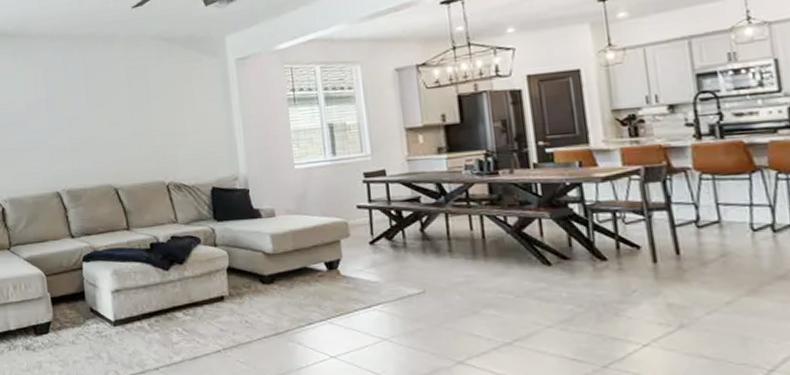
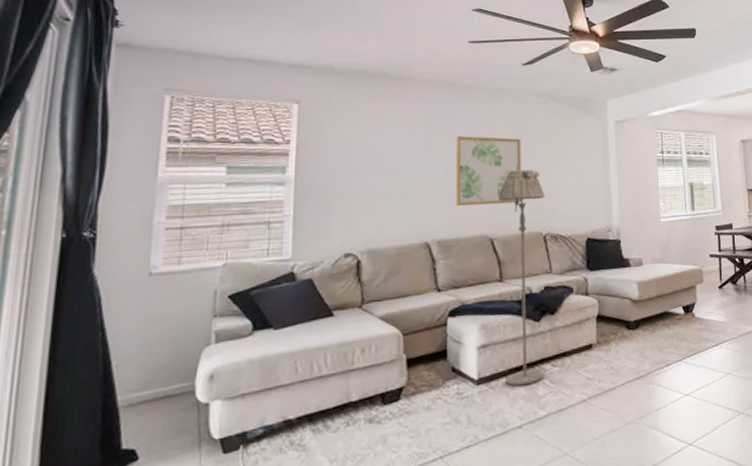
wall art: none [74,85,143,157] -> present [455,136,522,206]
floor lamp: none [118,117,177,331] -> present [498,170,545,387]

